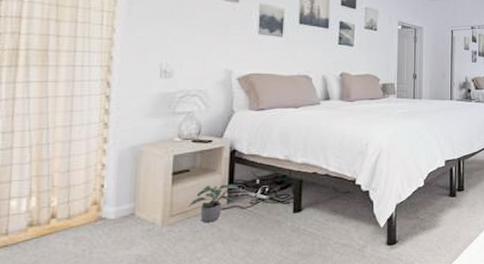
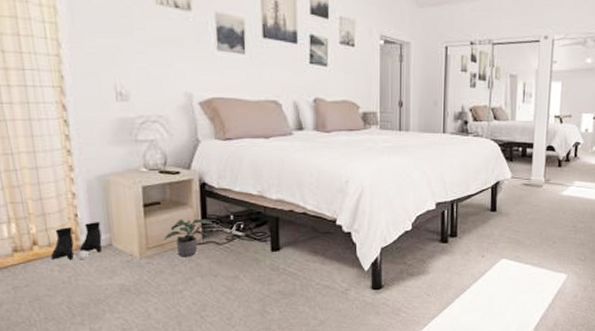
boots: none [68,191,126,233] -> present [50,222,103,260]

